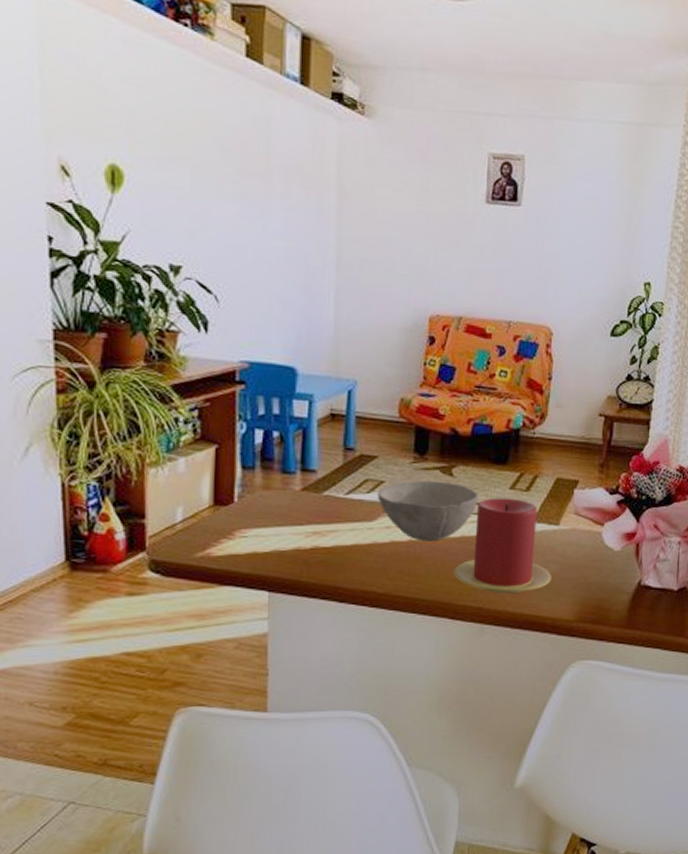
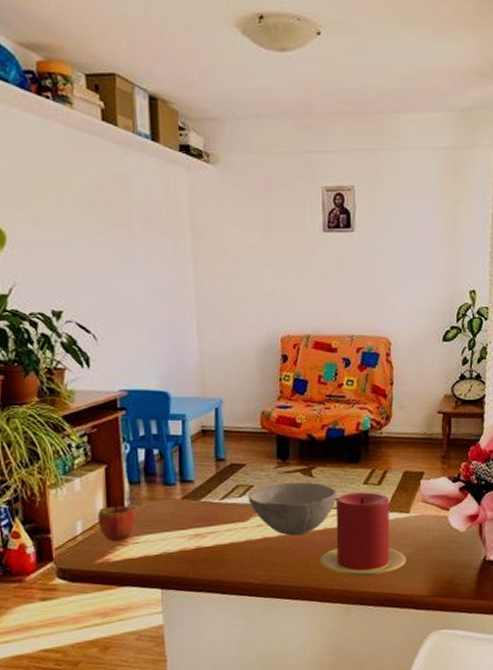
apple: none [202,482,246,533] -> present [97,497,135,541]

